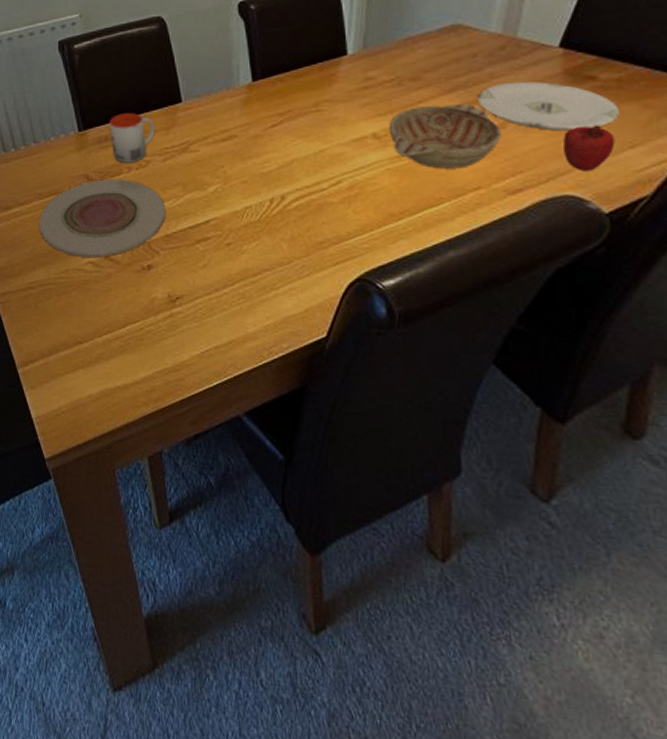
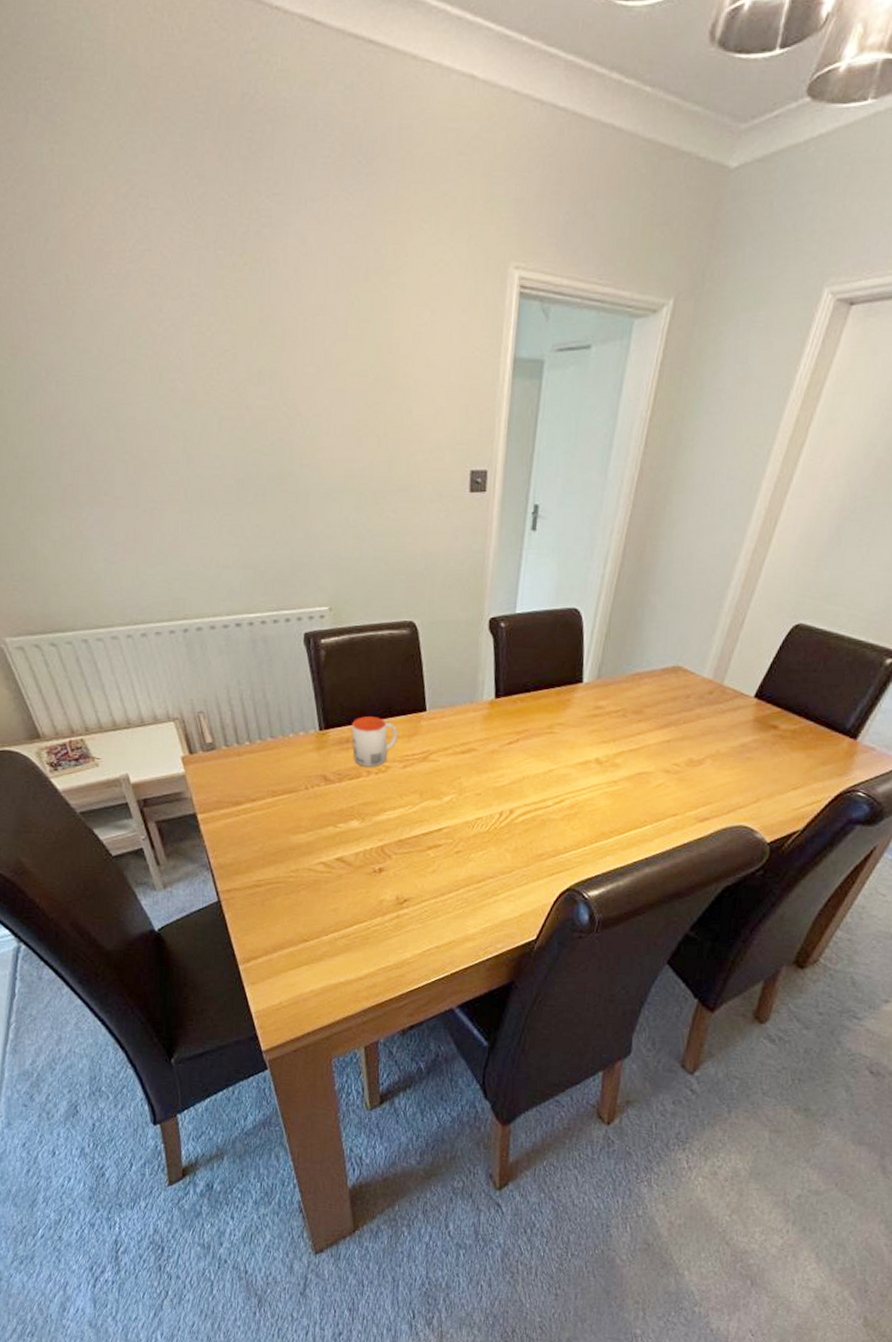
plate: present [38,179,166,257] -> none [270,781,402,858]
decorative bowl: present [388,104,502,169] -> none [610,738,700,796]
plate: present [478,81,619,131] -> none [686,723,790,771]
apple: present [562,125,615,172] -> none [744,767,784,807]

